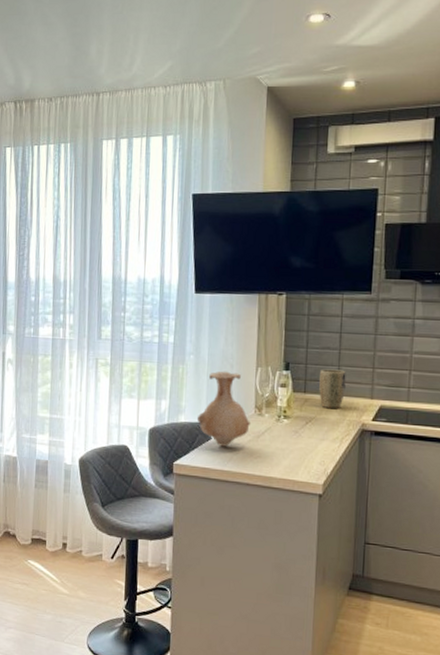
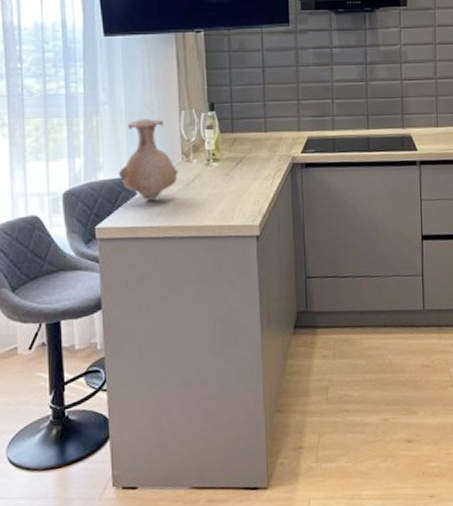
plant pot: present [319,369,346,409] -> none [246,105,273,146]

